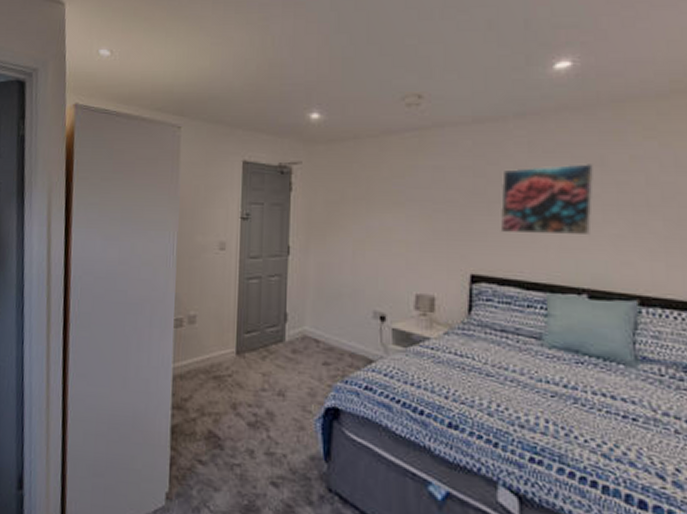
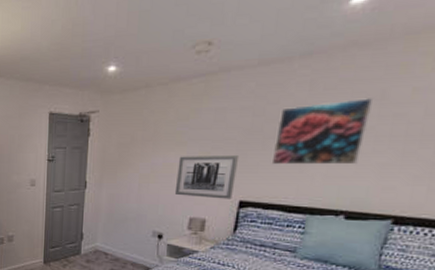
wall art: none [395,219,465,273] -> present [174,156,240,199]

